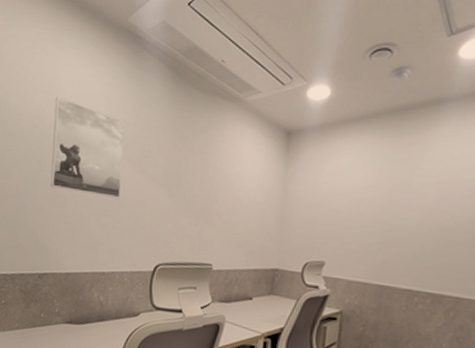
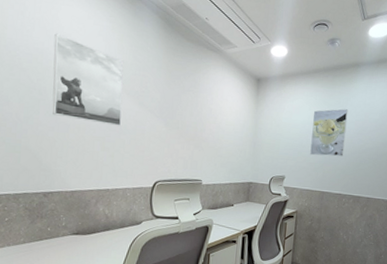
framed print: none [362,166,424,236] -> present [310,108,349,157]

